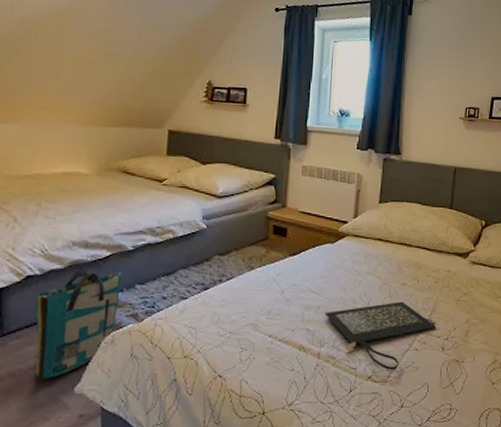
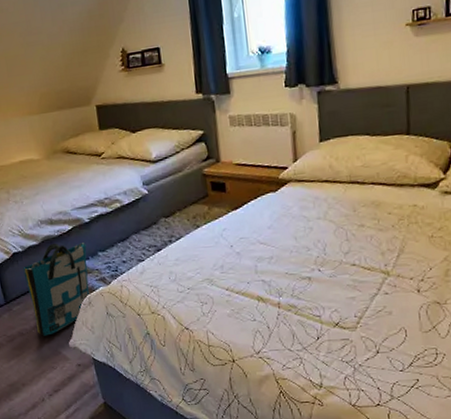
clutch bag: present [324,301,436,370] -> none [278,244,407,316]

